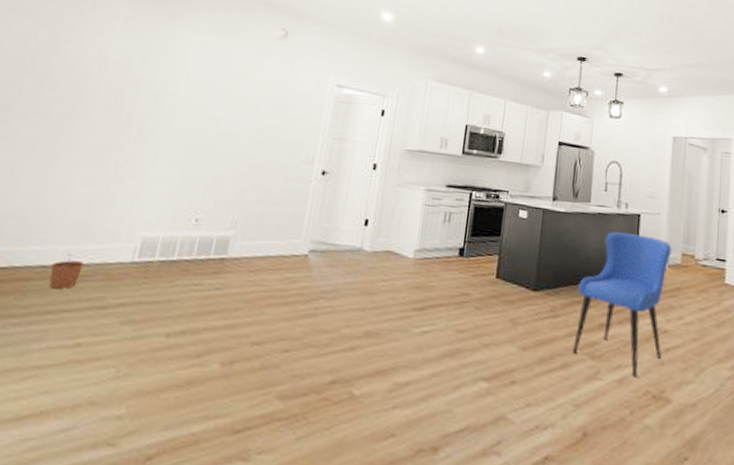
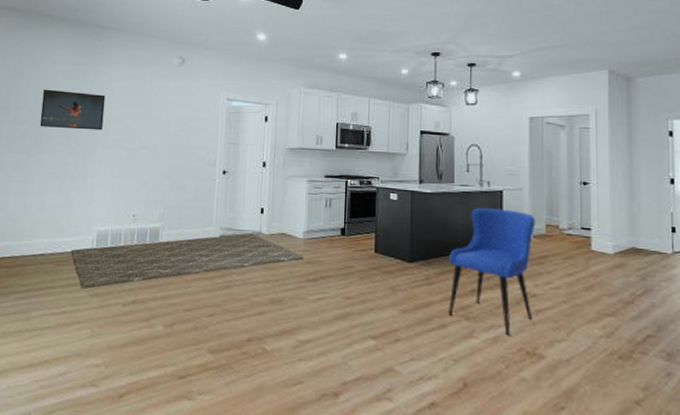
plant pot: present [49,254,84,289] -> none [38,245,60,272]
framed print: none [77,48,177,109] -> present [39,89,106,130]
rug: none [99,248,413,314] -> present [70,233,304,289]

